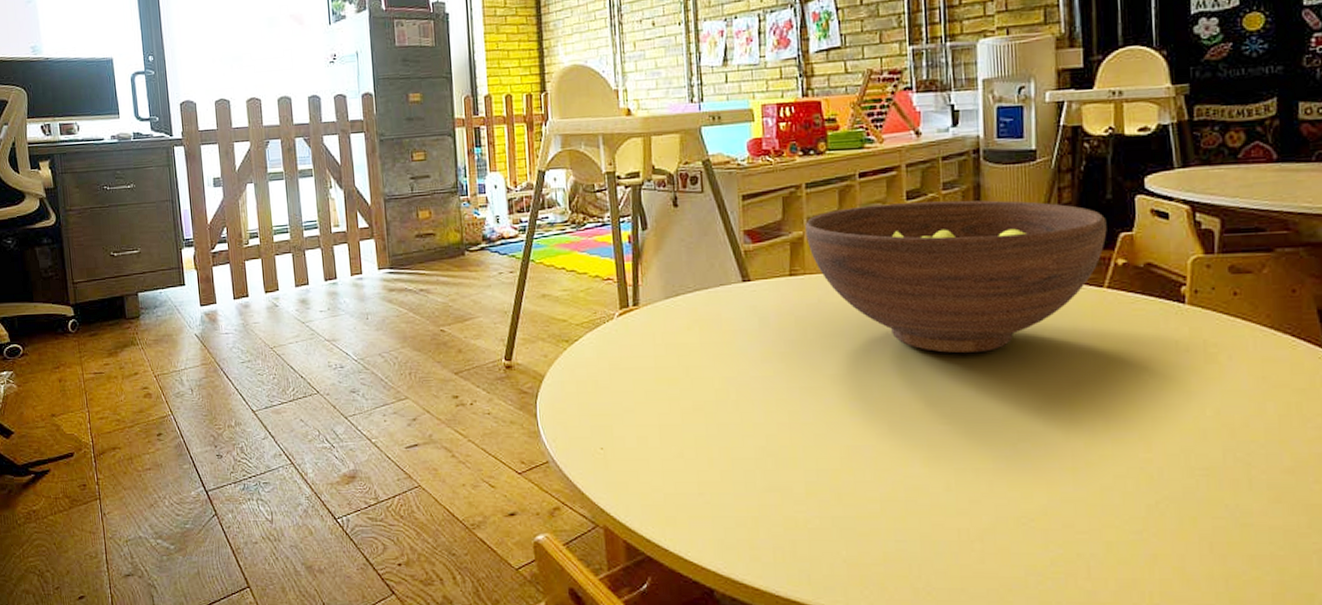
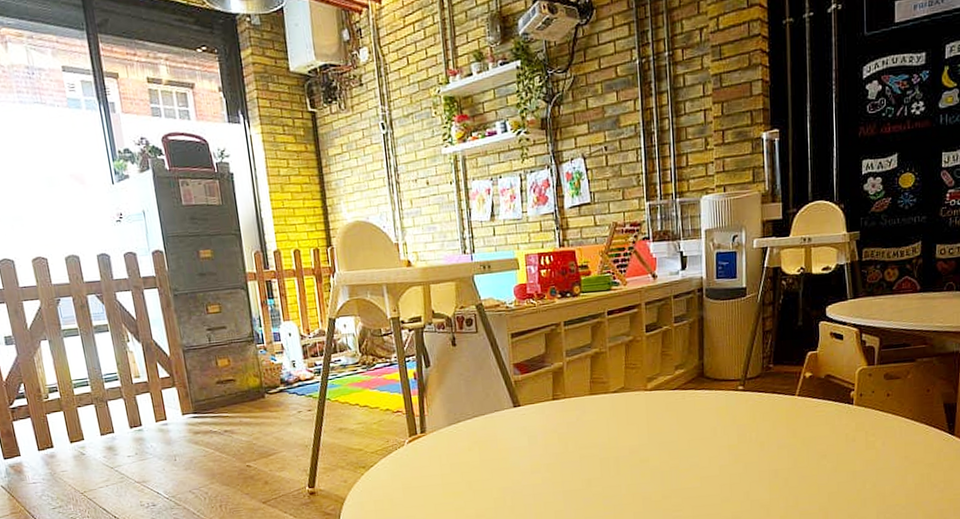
fruit bowl: present [805,200,1107,353] -> none [565,329,798,455]

